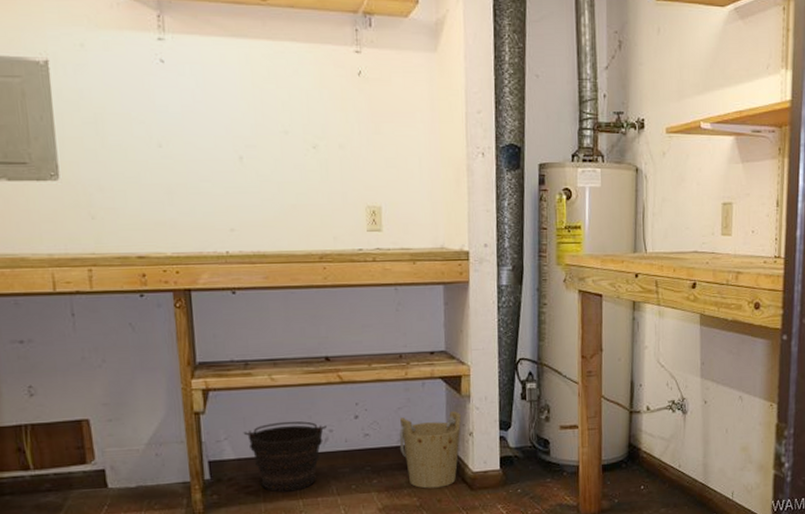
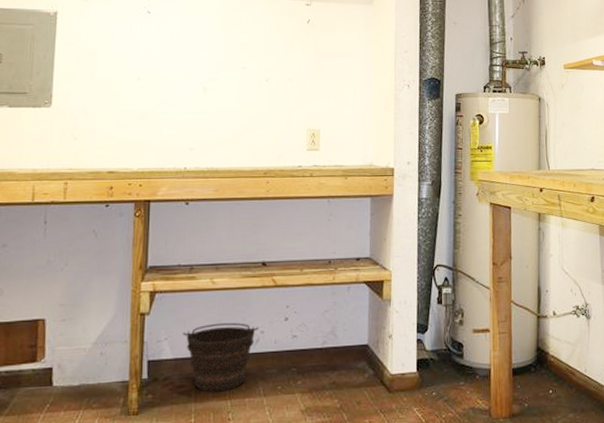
bucket: present [399,410,462,489] -> none [324,314,383,390]

